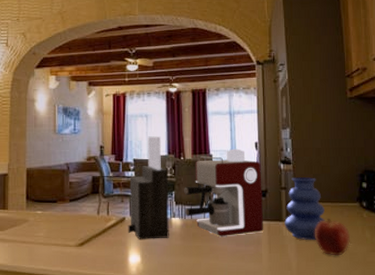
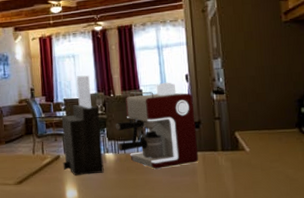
vase: present [284,177,326,241] -> none [220,106,263,169]
apple: present [314,219,351,256] -> none [251,146,291,182]

